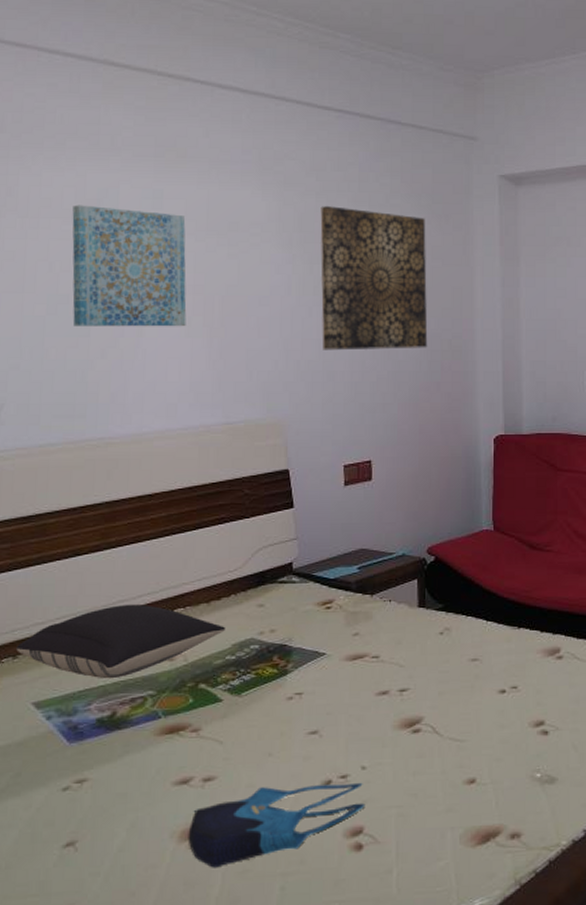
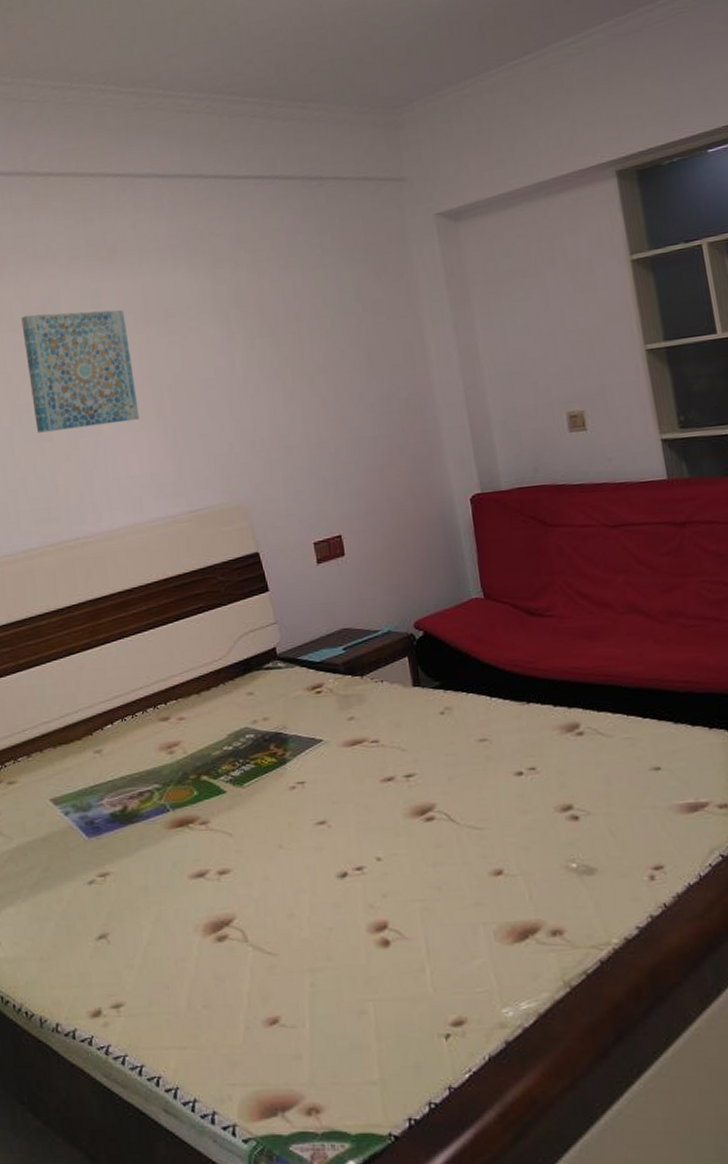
pillow: present [16,603,226,679] -> none [29,698,220,775]
tote bag: present [188,782,366,868] -> none [211,874,387,963]
wall art: present [320,206,428,351] -> none [253,272,384,426]

